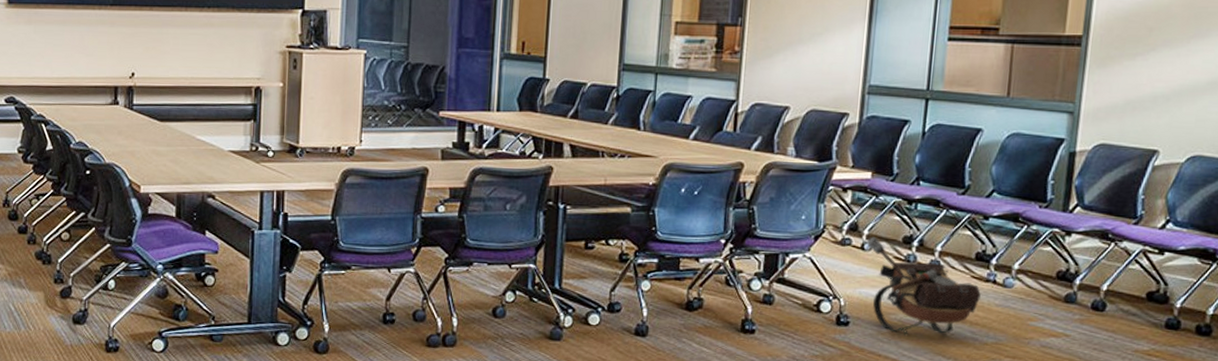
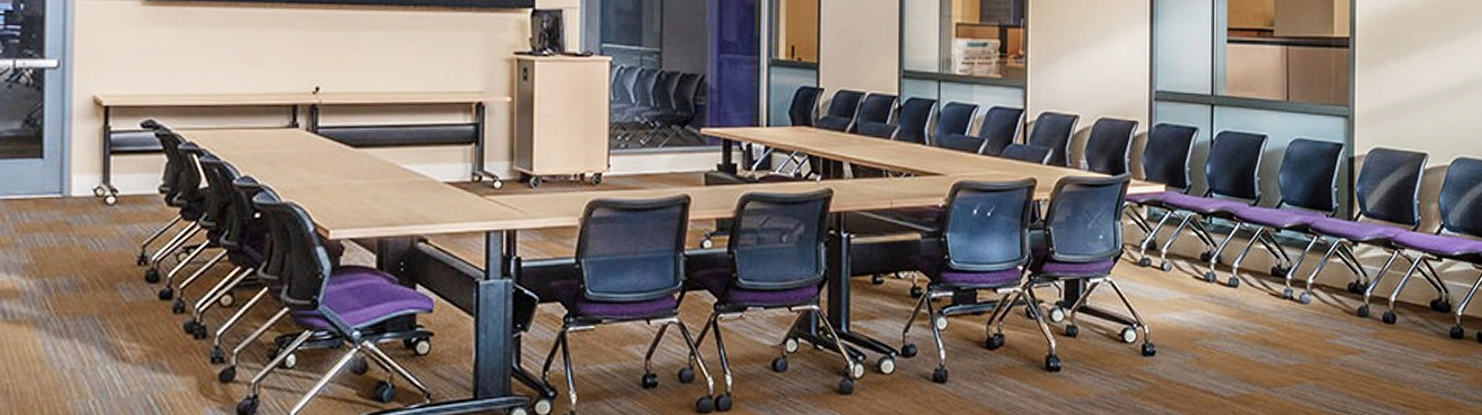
backpack: present [866,236,981,336] -> none [1165,254,1280,362]

